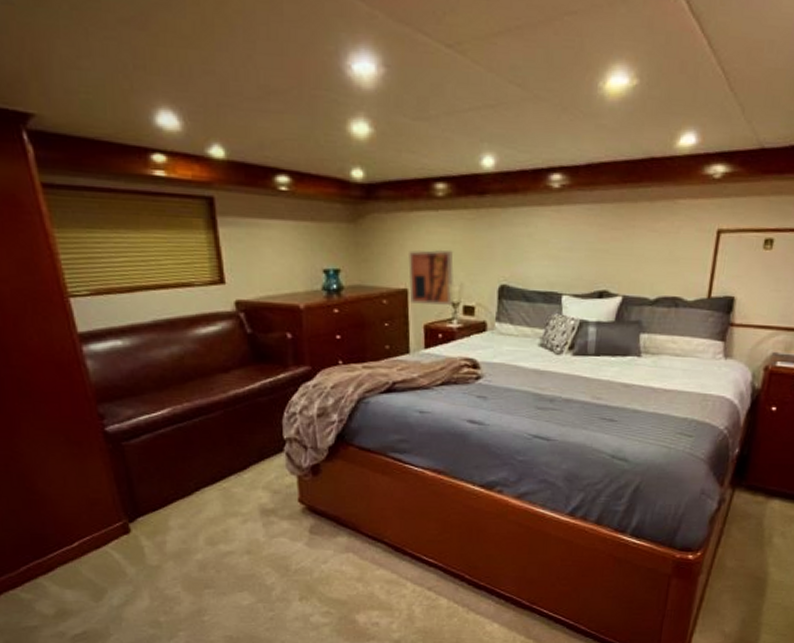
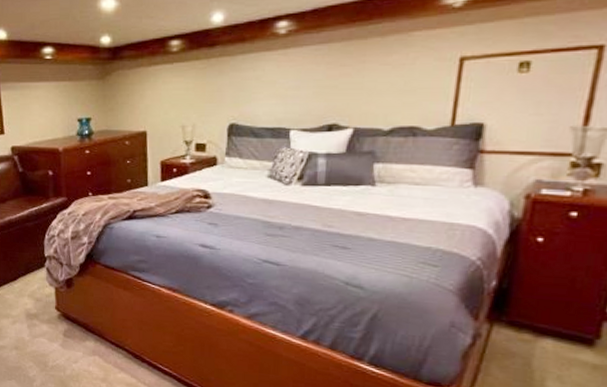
wall art: present [408,249,454,305] -> none [147,96,187,143]

